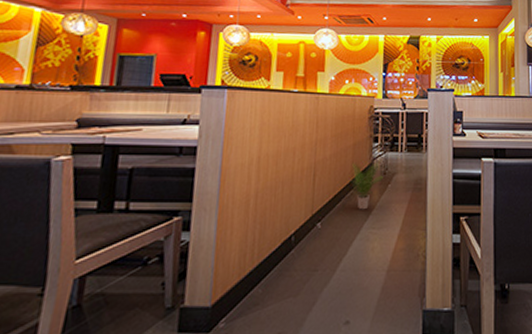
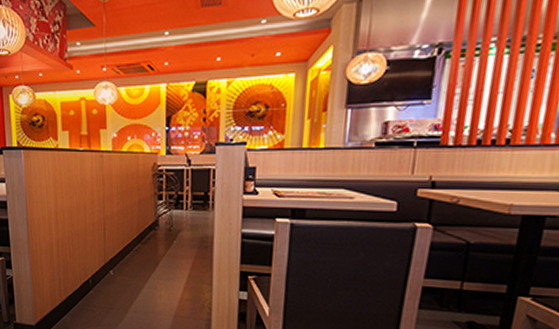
potted plant: present [350,162,383,210] -> none [137,218,168,263]

